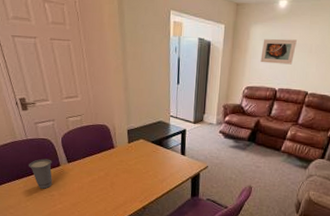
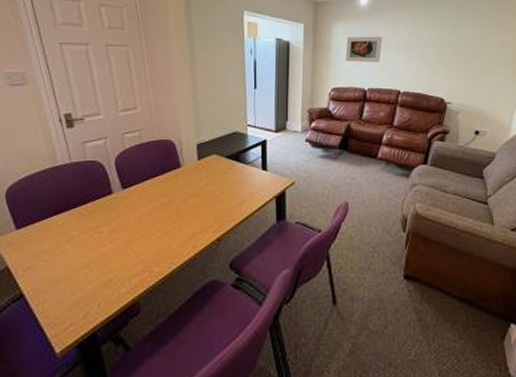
cup: present [29,158,52,189] -> none [71,186,102,225]

